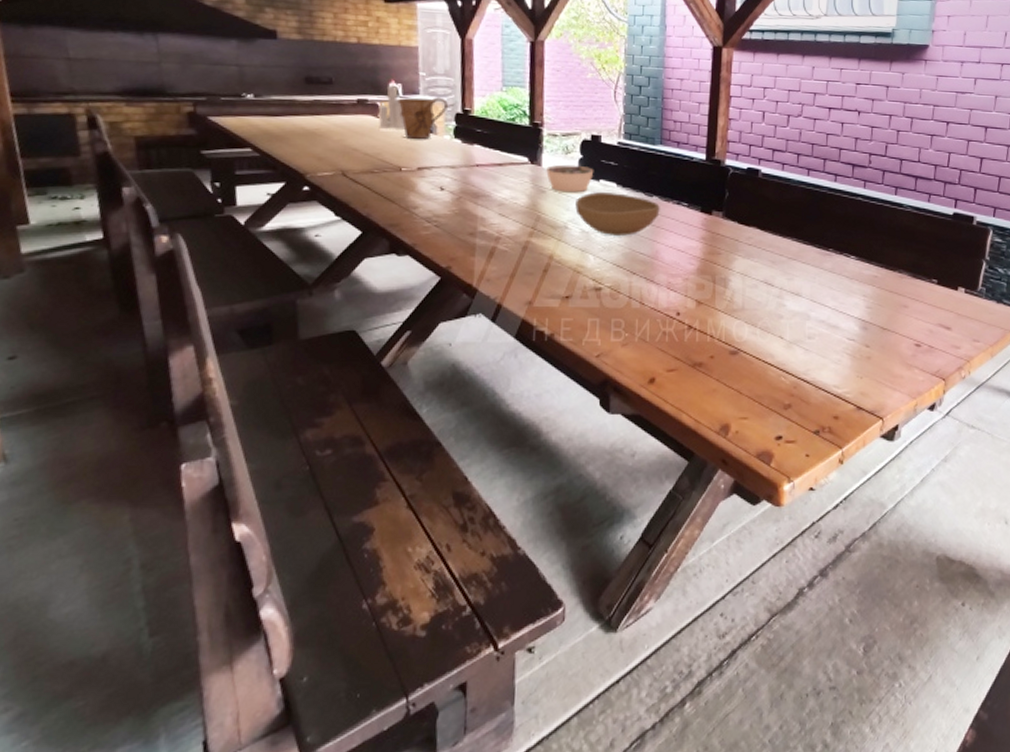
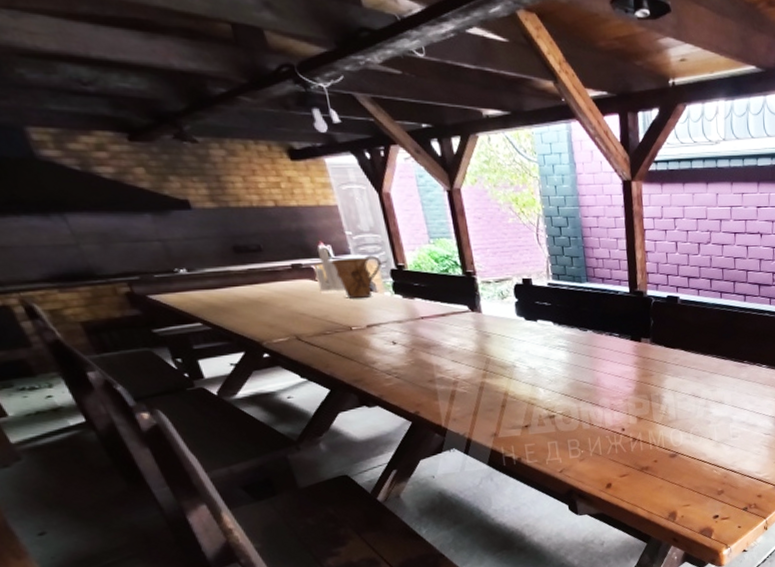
salad: present [546,164,594,193] -> none [487,308,531,335]
bowl: present [575,192,660,236] -> none [519,330,595,369]

